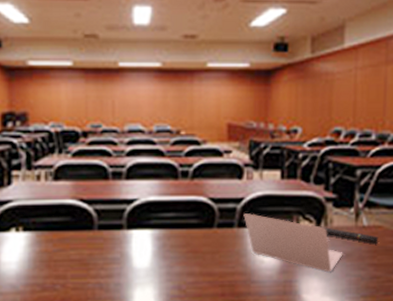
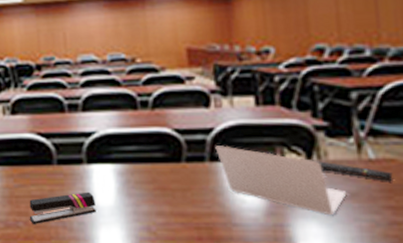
stapler: none [67,255,133,286] -> present [29,191,96,224]

